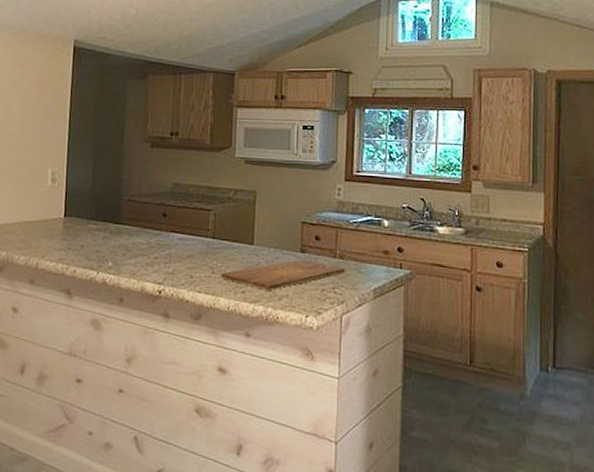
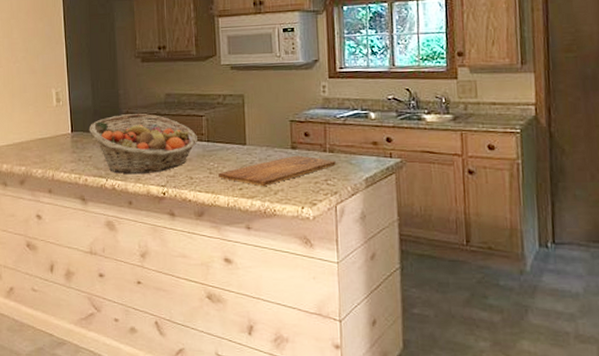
fruit basket: none [84,202,203,269] -> present [89,114,197,175]

